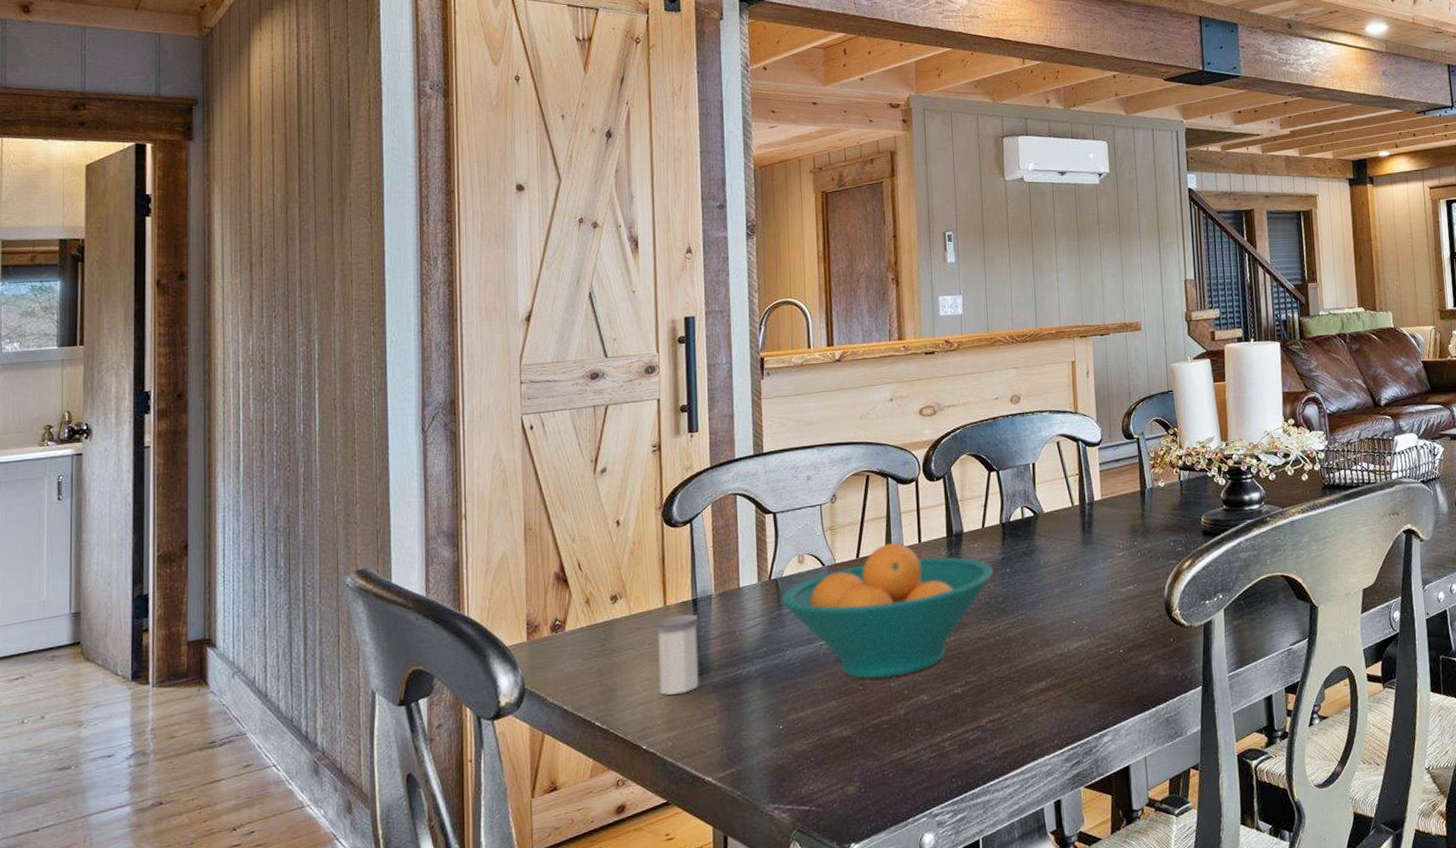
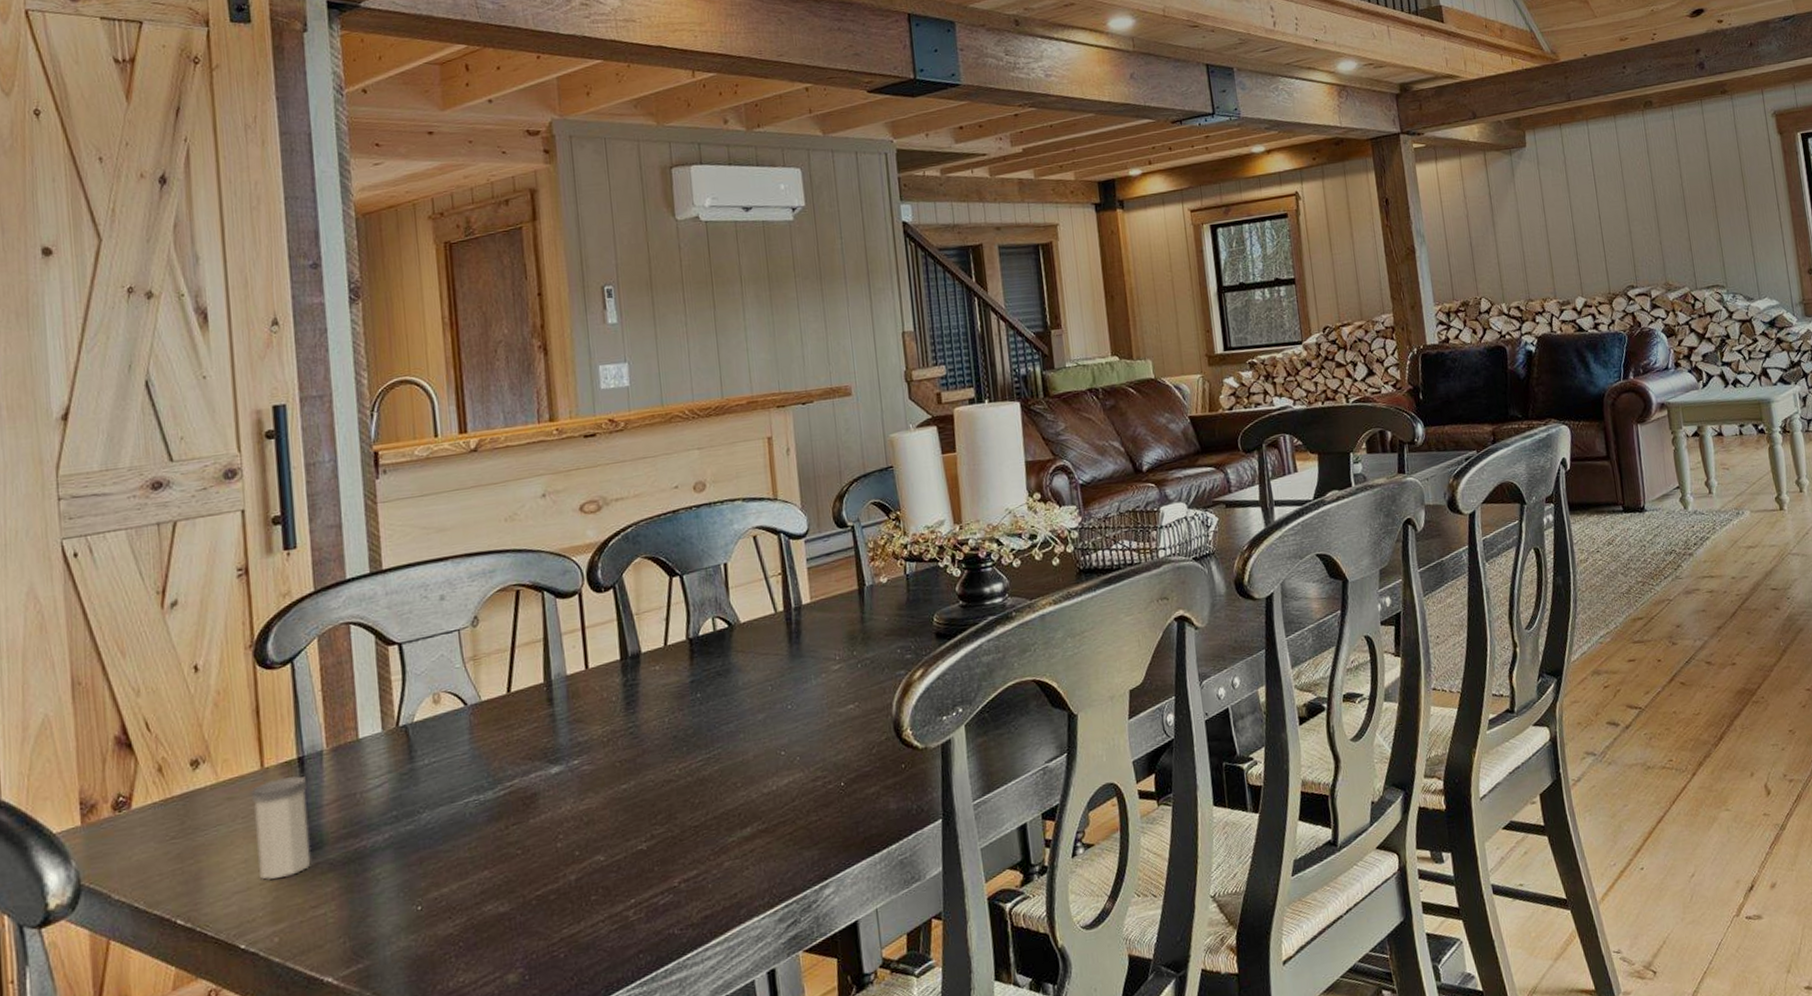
fruit bowl: present [781,543,994,679] -> none [413,671,682,841]

